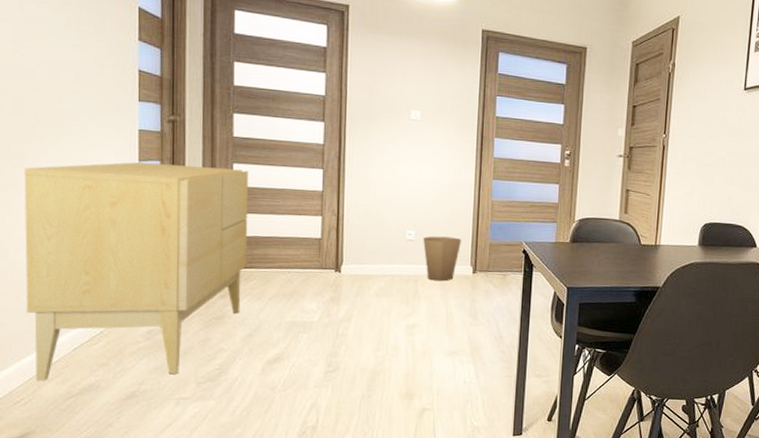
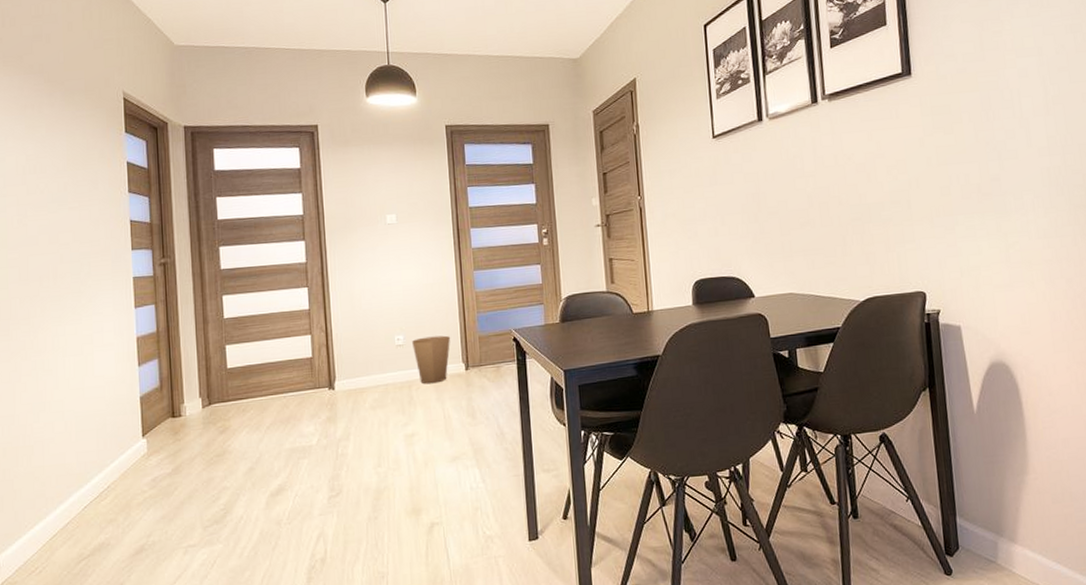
sideboard: present [24,162,249,382] -> none [31,300,243,547]

